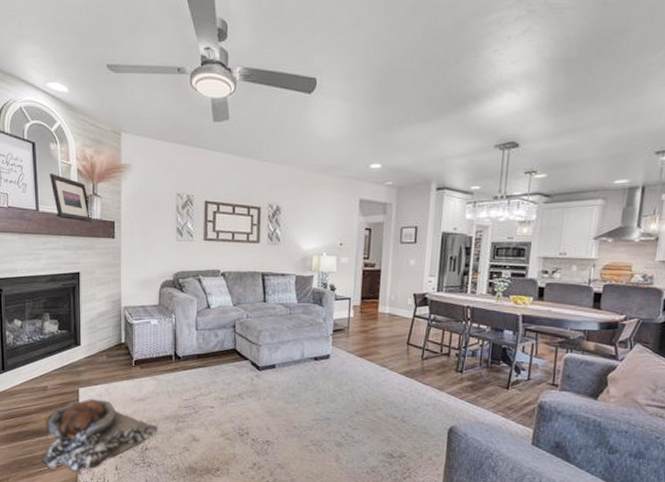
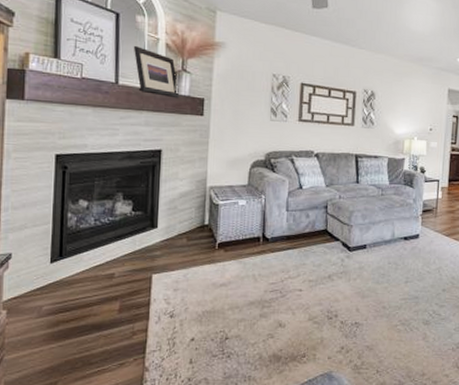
dog bed: present [43,399,158,472] -> none [102,286,241,370]

